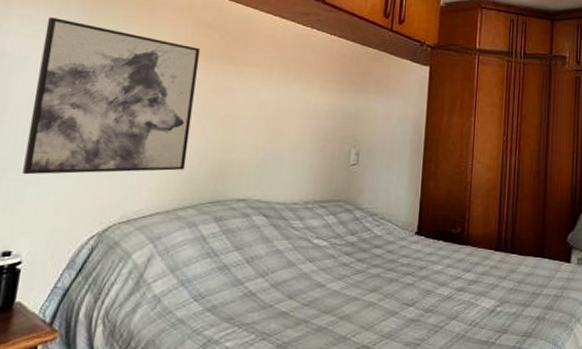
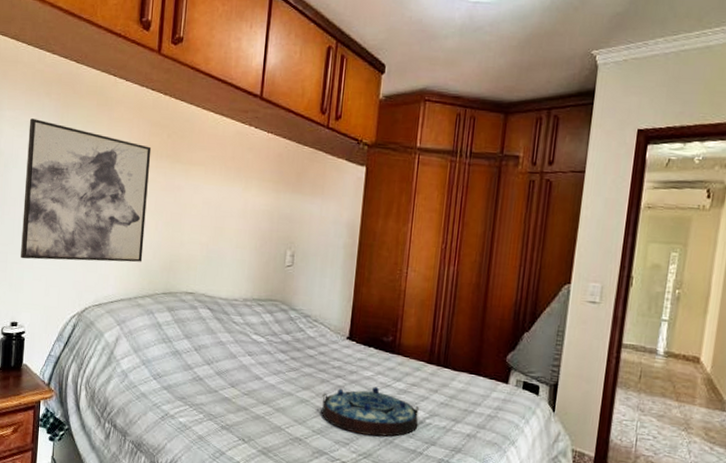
serving tray: none [389,280,491,332] -> present [321,387,420,437]

